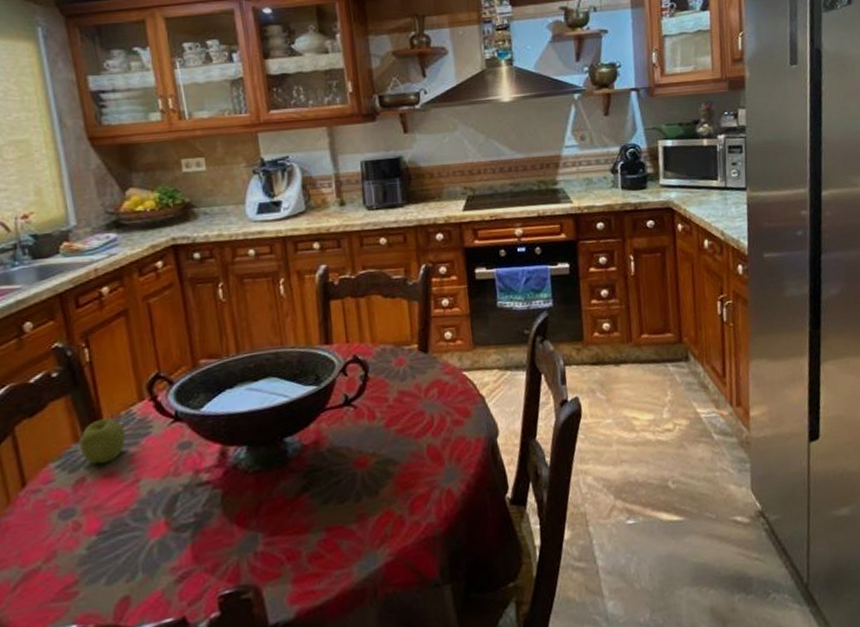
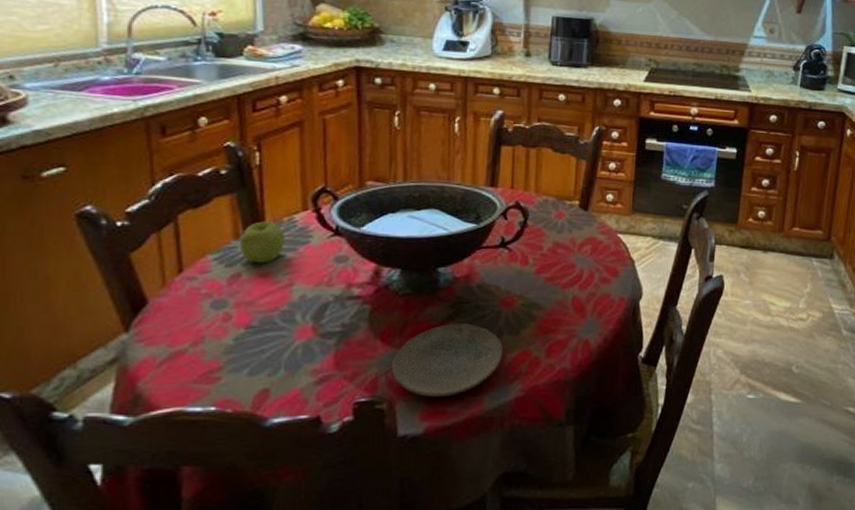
plate: none [252,491,365,578] -> present [392,323,504,397]

